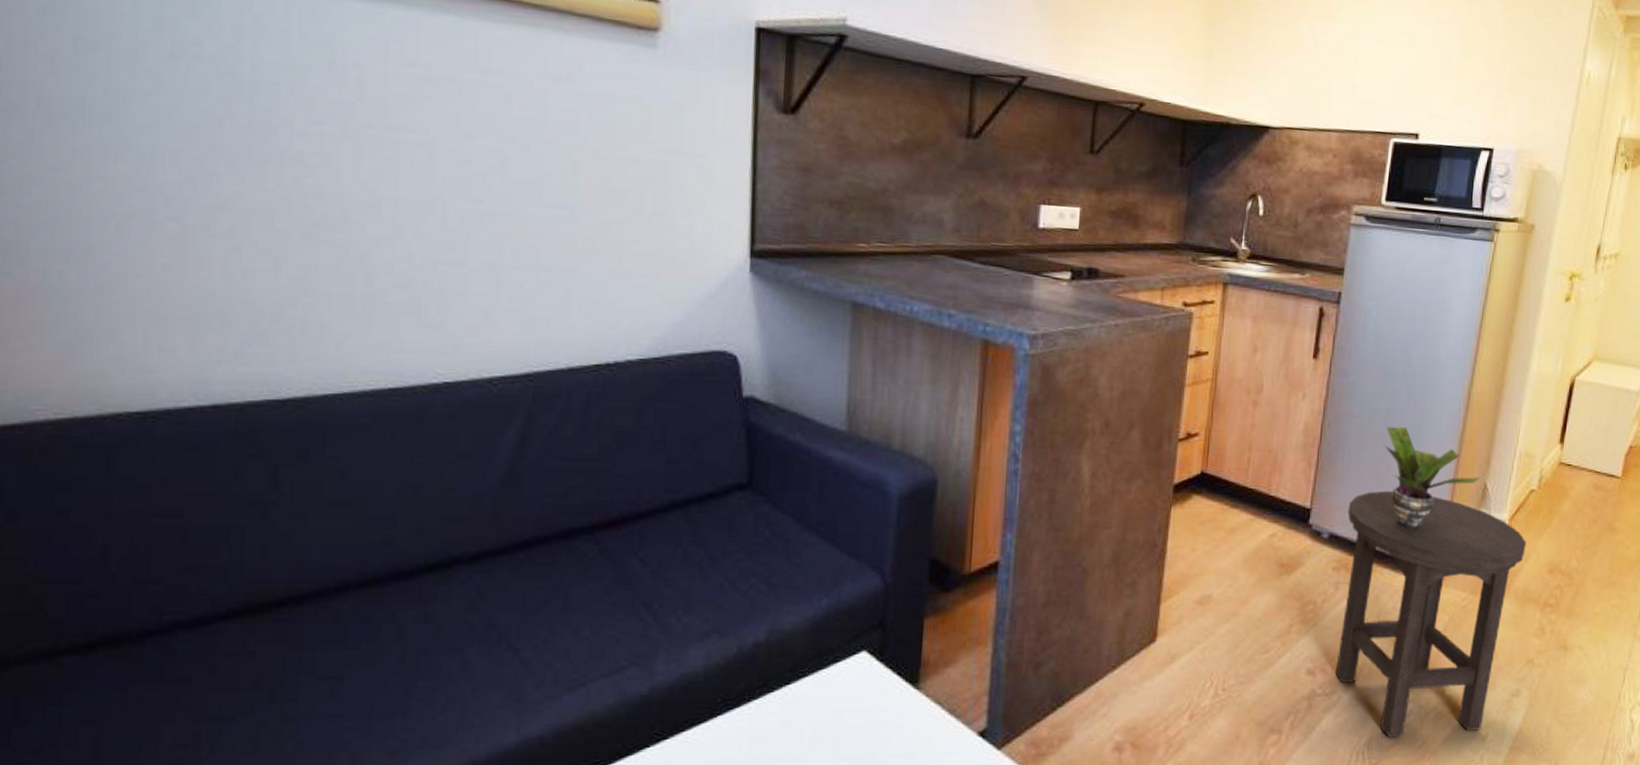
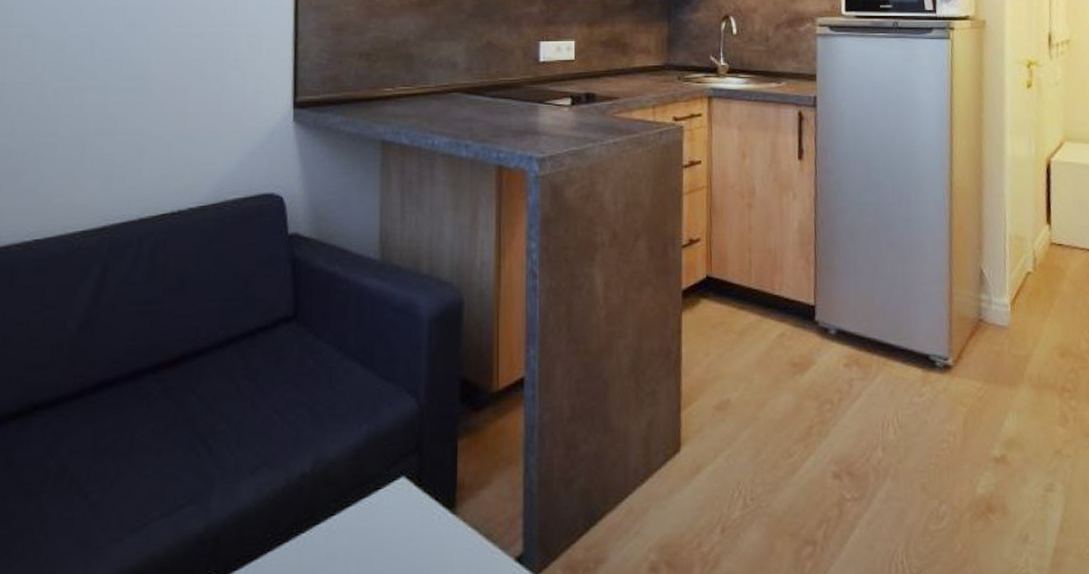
stool: present [1335,490,1526,737] -> none [851,282,1033,543]
potted plant: present [1386,427,1480,529] -> none [876,219,975,319]

